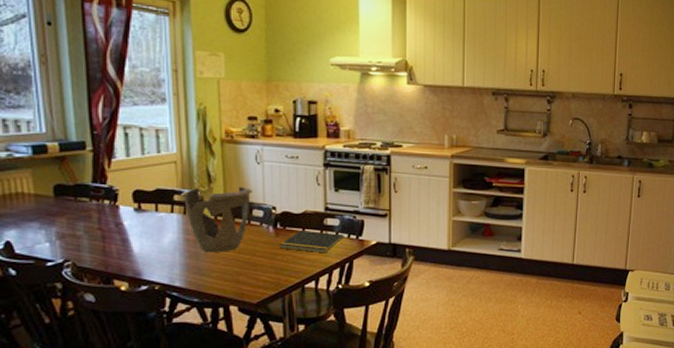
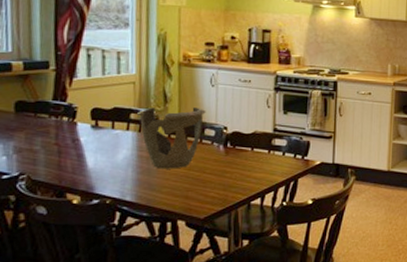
notepad: present [279,229,344,254] -> none [228,149,290,172]

